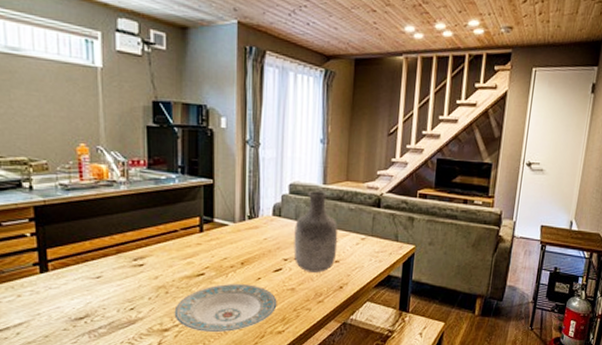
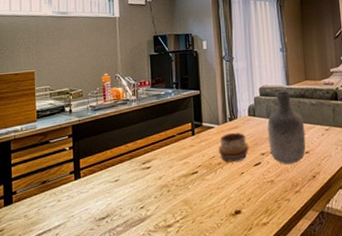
plate: present [174,284,277,332] -> none [175,179,260,226]
decorative bowl: none [231,234,269,266] -> present [218,133,249,162]

